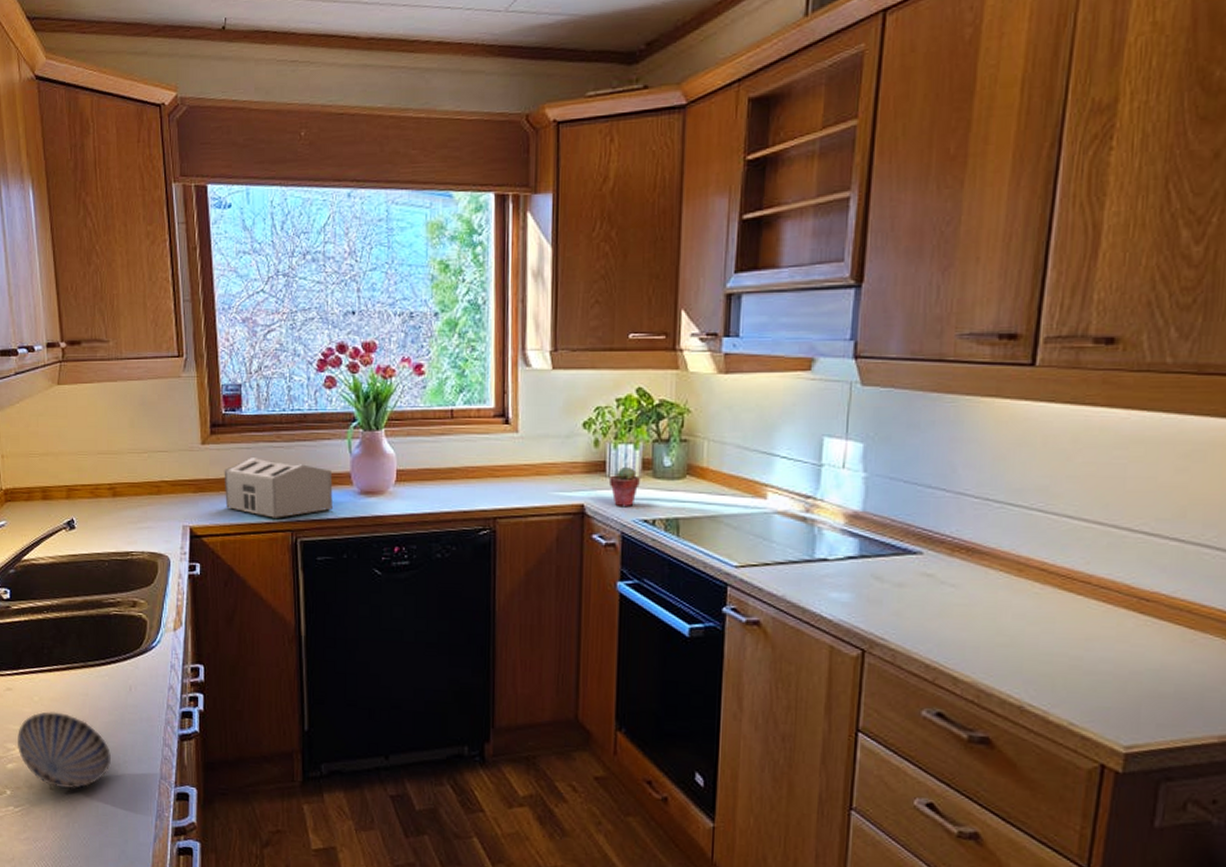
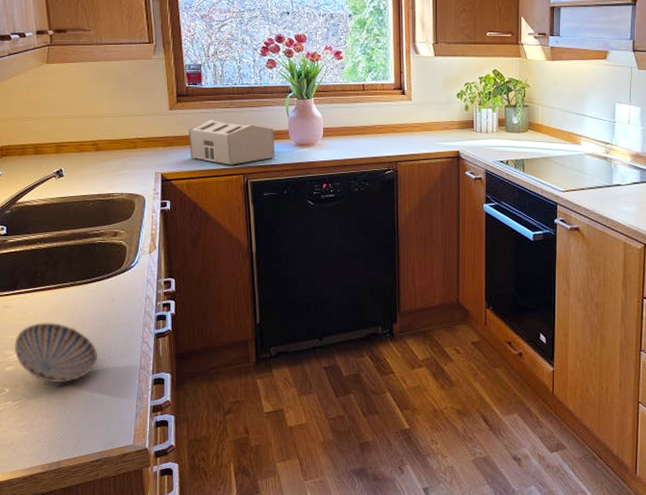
potted succulent: present [610,466,640,506] -> none [476,124,497,152]

